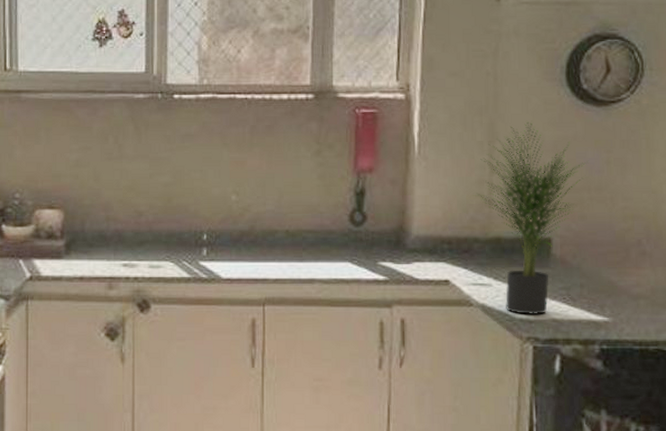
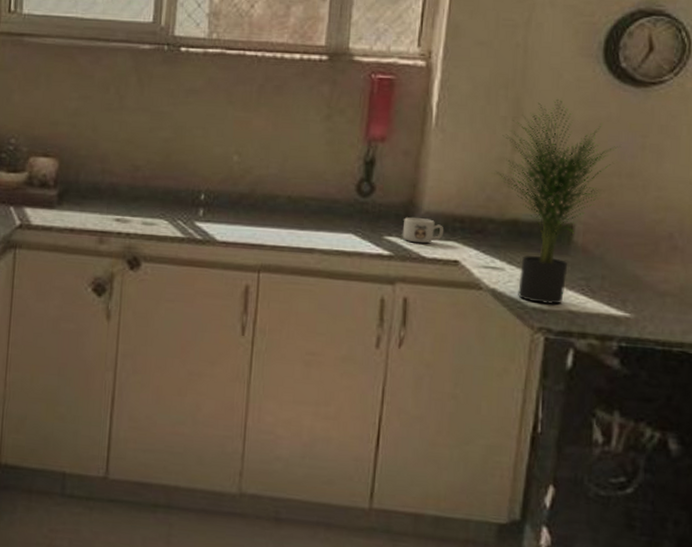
mug: none [395,243,434,266] -> present [402,217,444,244]

